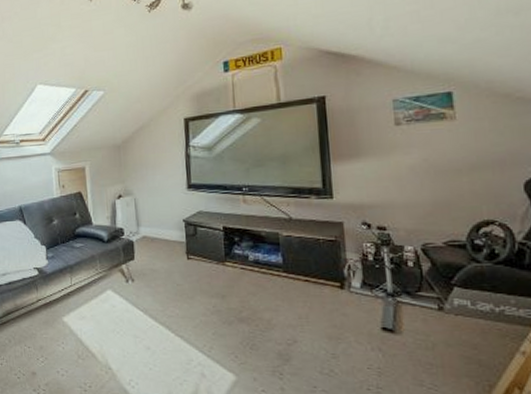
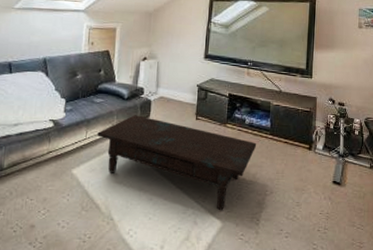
coffee table: none [82,258,268,361] -> present [97,115,257,210]

